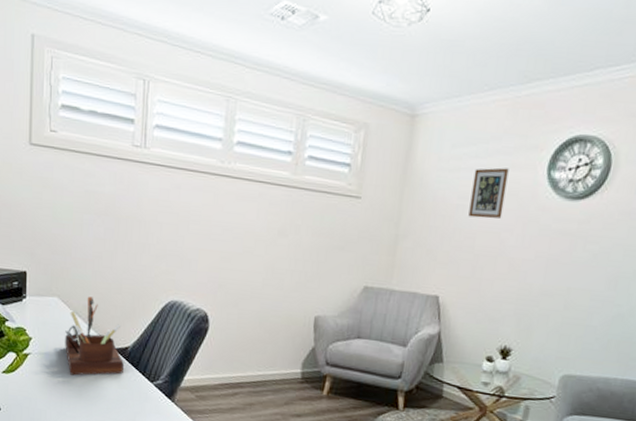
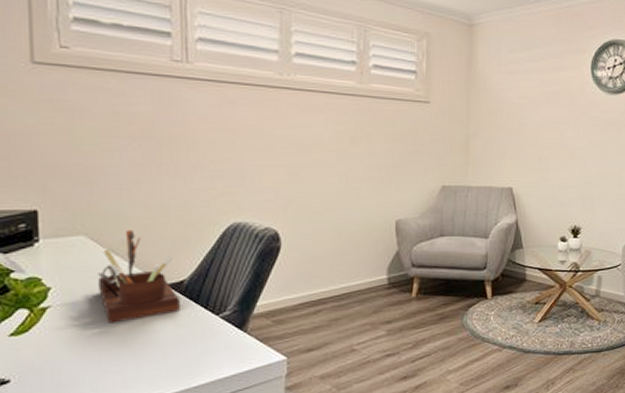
picture frame: present [468,167,509,219] -> none [530,69,560,114]

